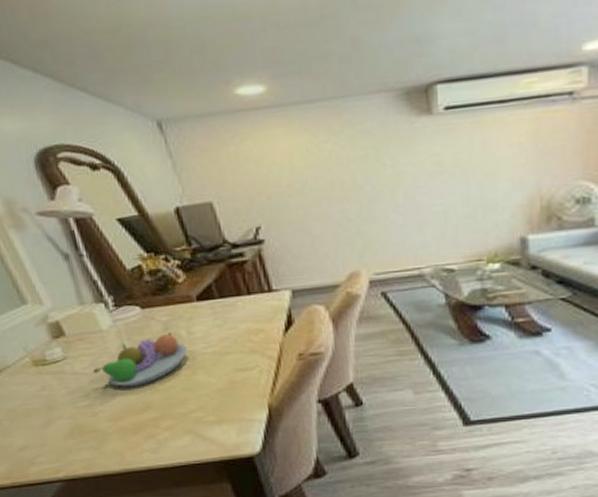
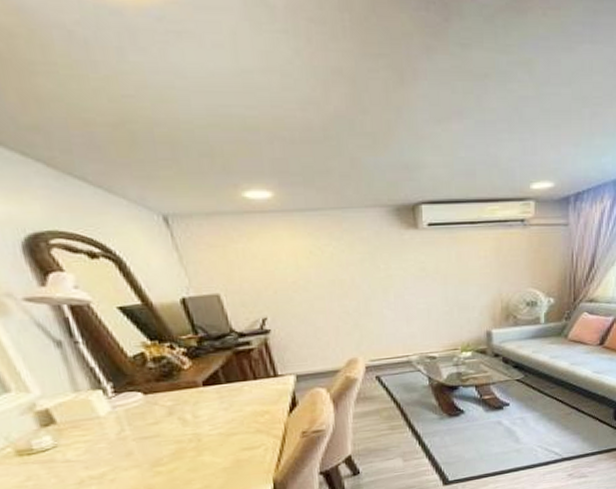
fruit bowl: present [93,333,187,387] -> none [88,417,193,472]

